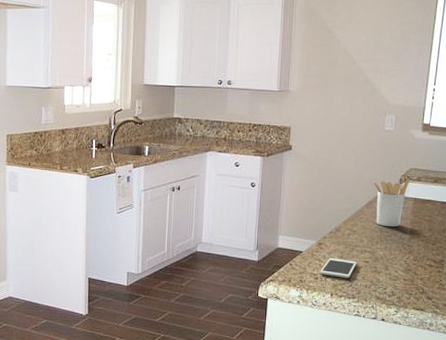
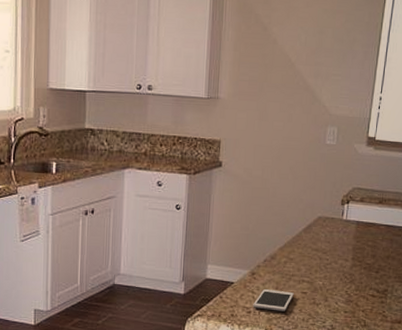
utensil holder: present [373,178,410,227] -> none [312,199,353,253]

